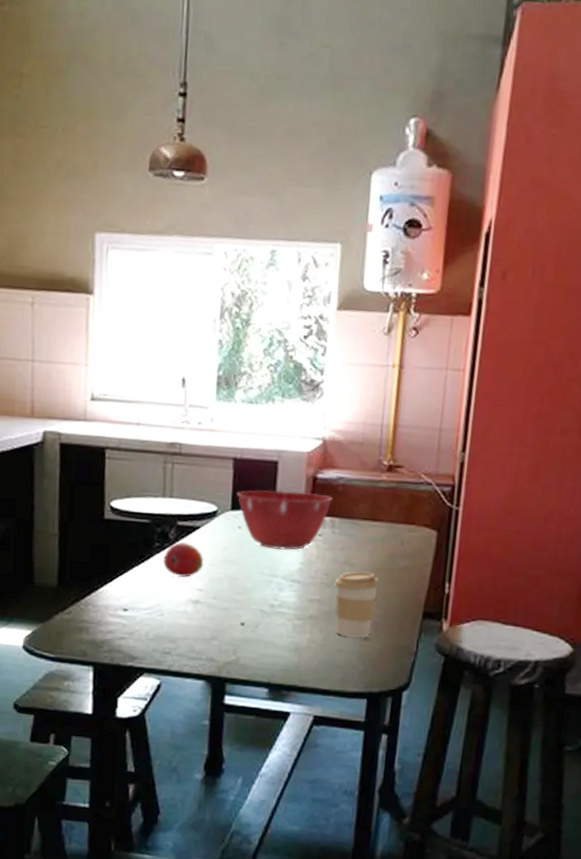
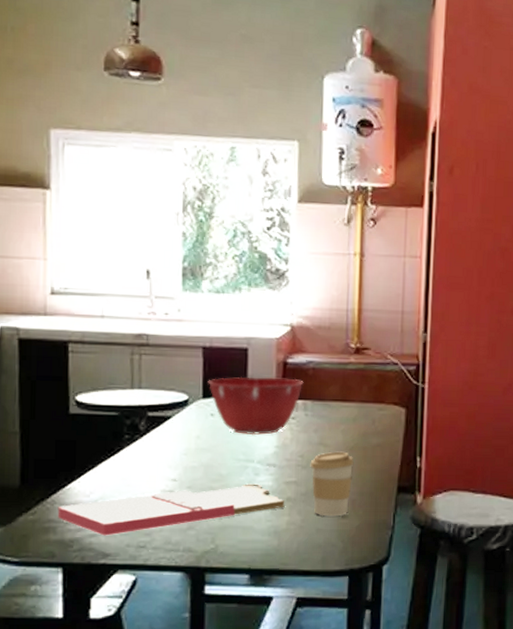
cutting board: none [90,598,307,640] -> present [57,484,285,536]
fruit: present [162,542,204,577] -> none [133,433,177,468]

